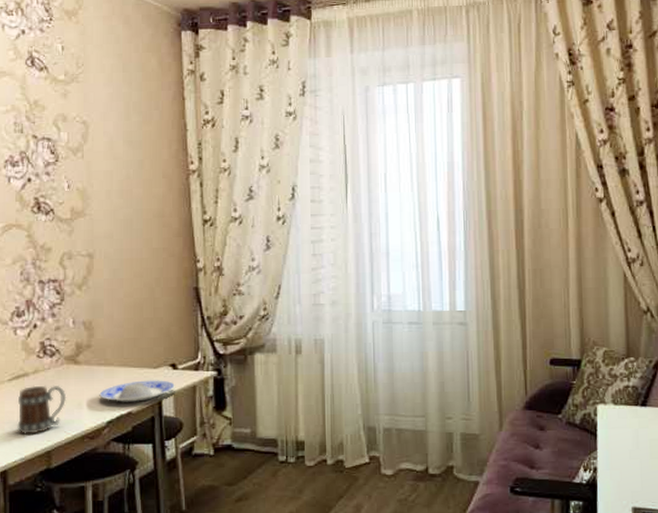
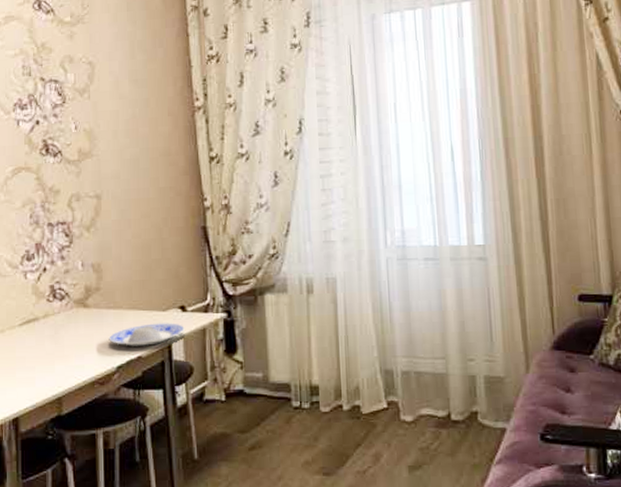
mug: present [17,385,67,435] -> none [28,330,77,381]

